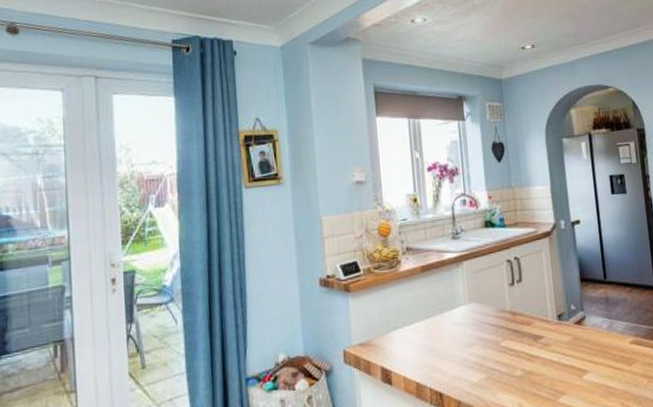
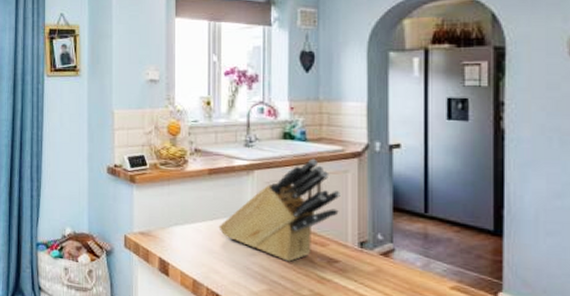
knife block: none [435,242,538,346] -> present [218,158,340,262]

